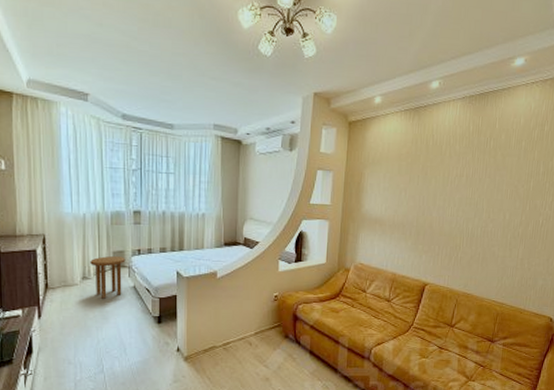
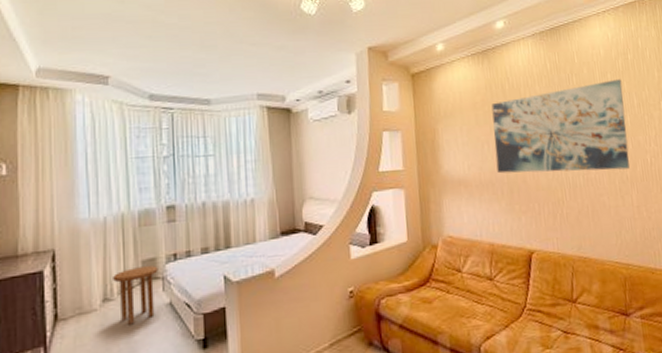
wall art: none [409,147,534,227] -> present [491,79,630,174]

